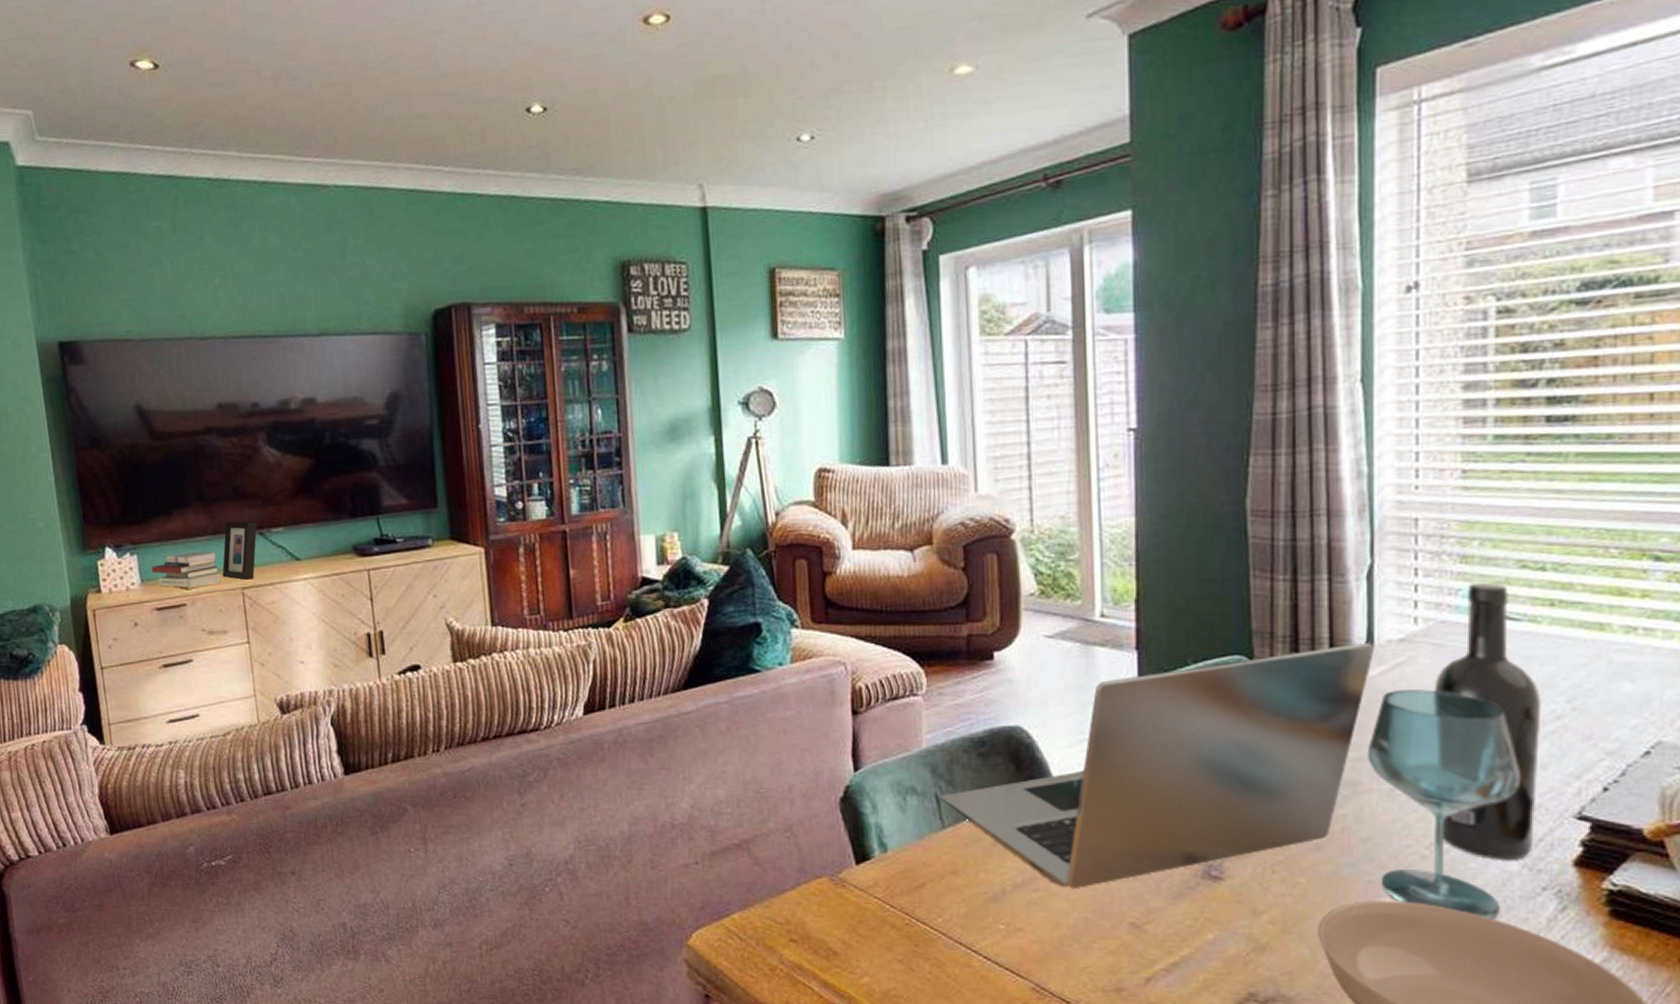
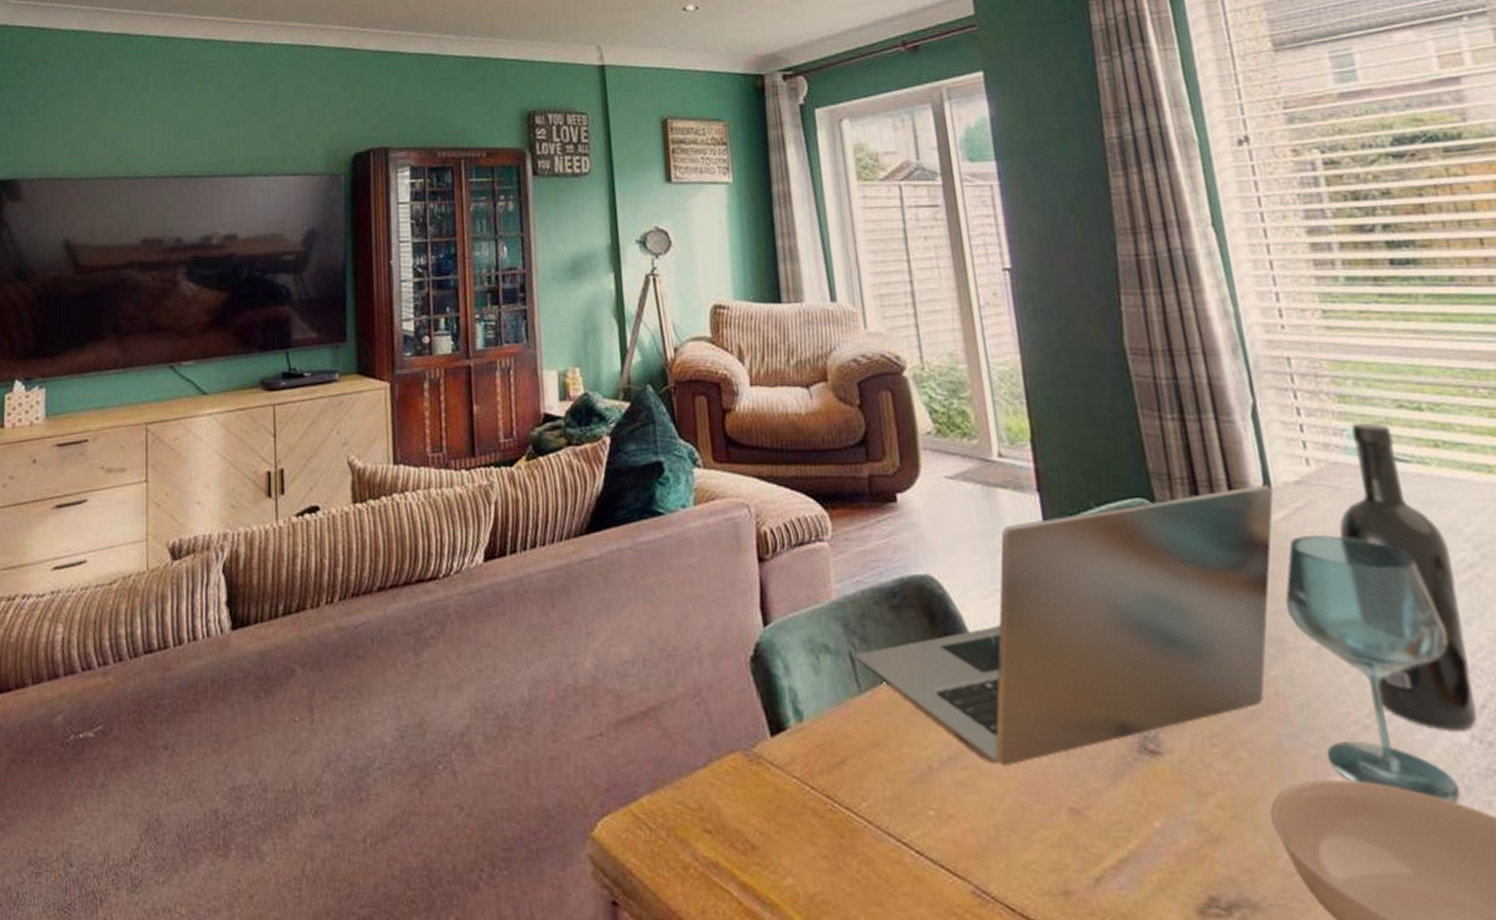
books: present [152,551,221,590] -> none [58,384,126,426]
picture frame: present [222,521,257,580] -> none [128,354,168,415]

